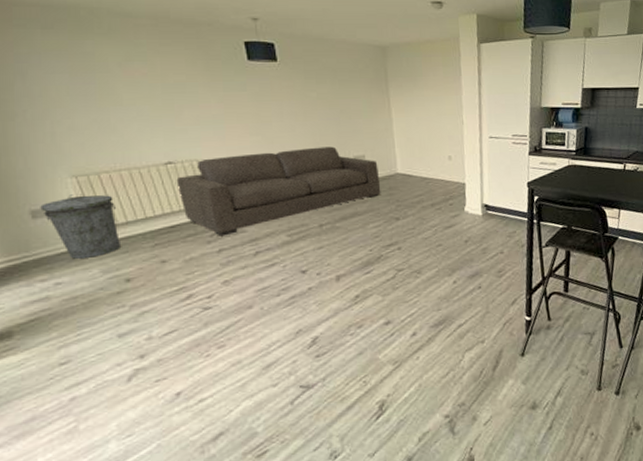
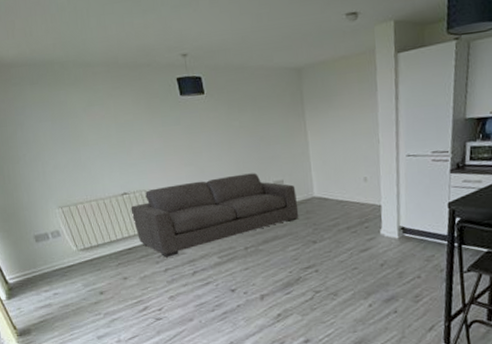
trash can: present [40,194,120,259] -> none [40,222,95,275]

